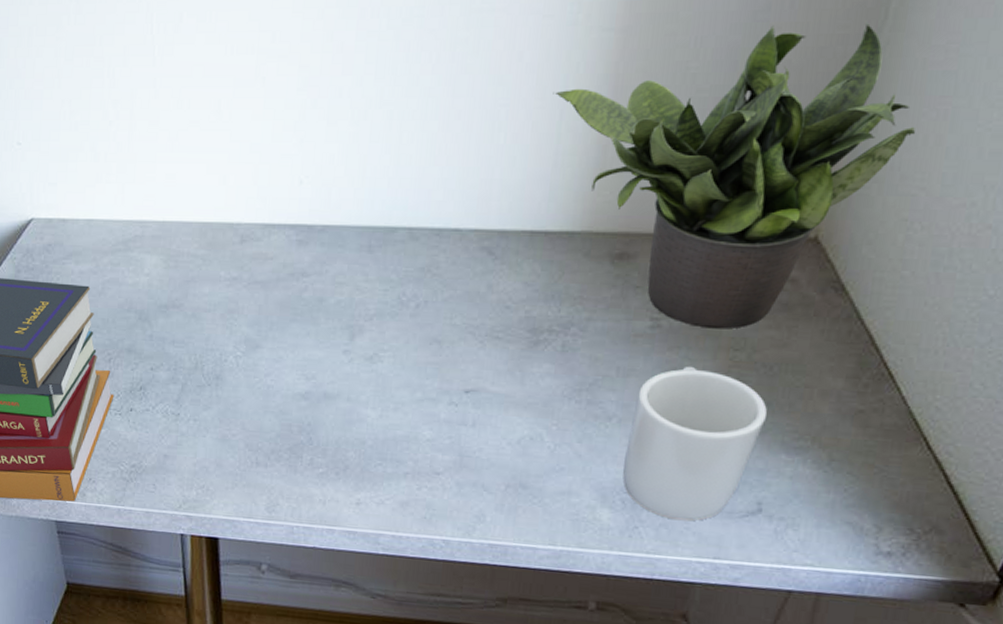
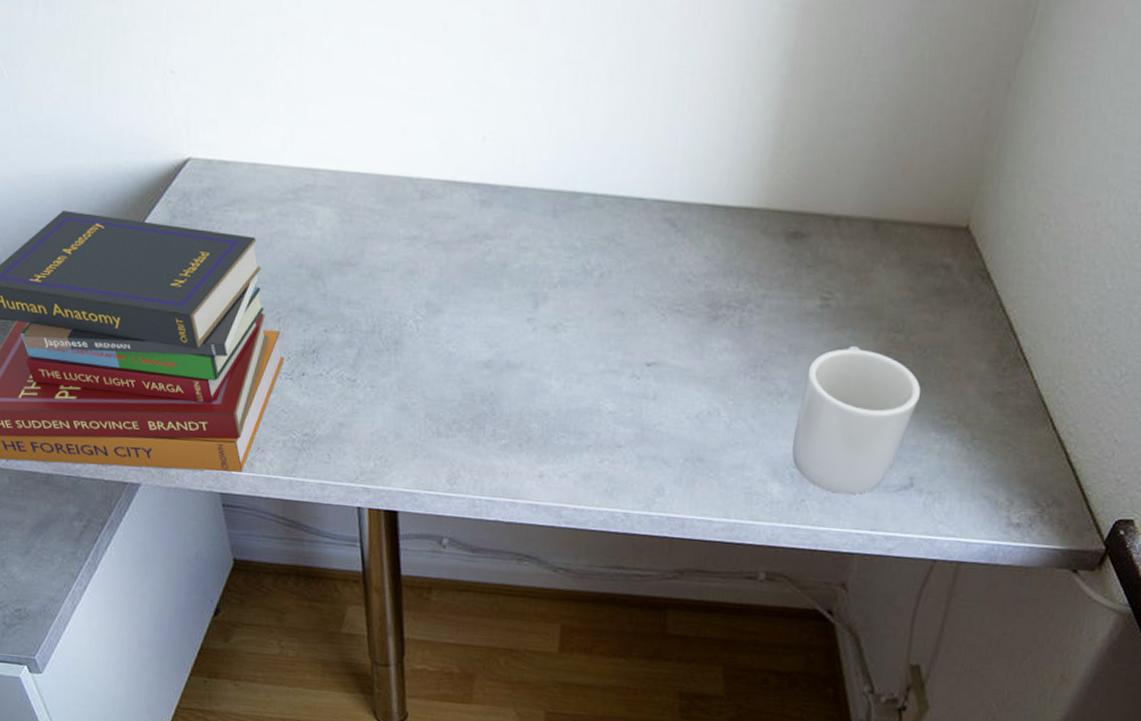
potted plant: present [553,20,916,329] -> none [735,16,1055,311]

